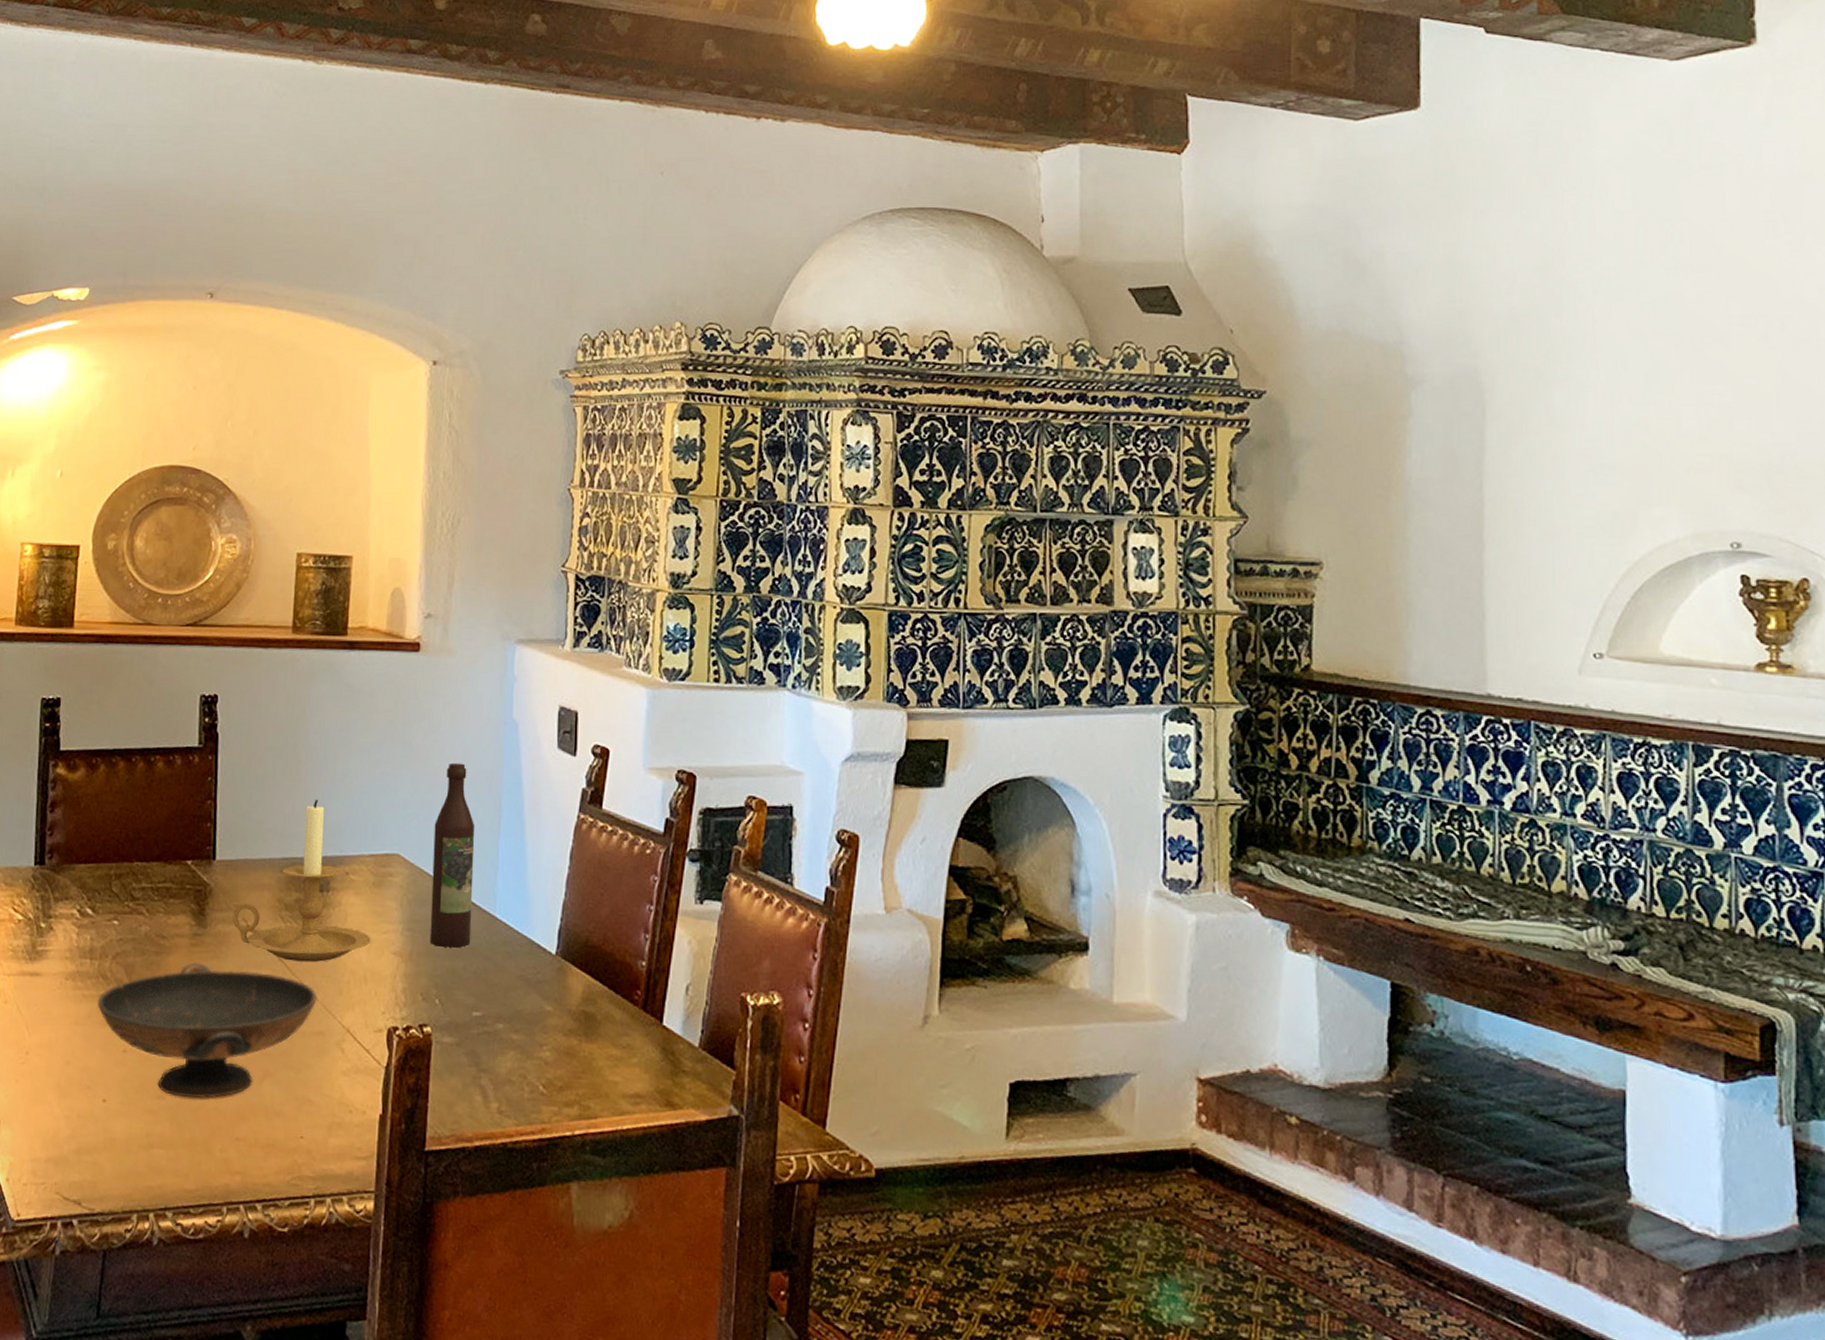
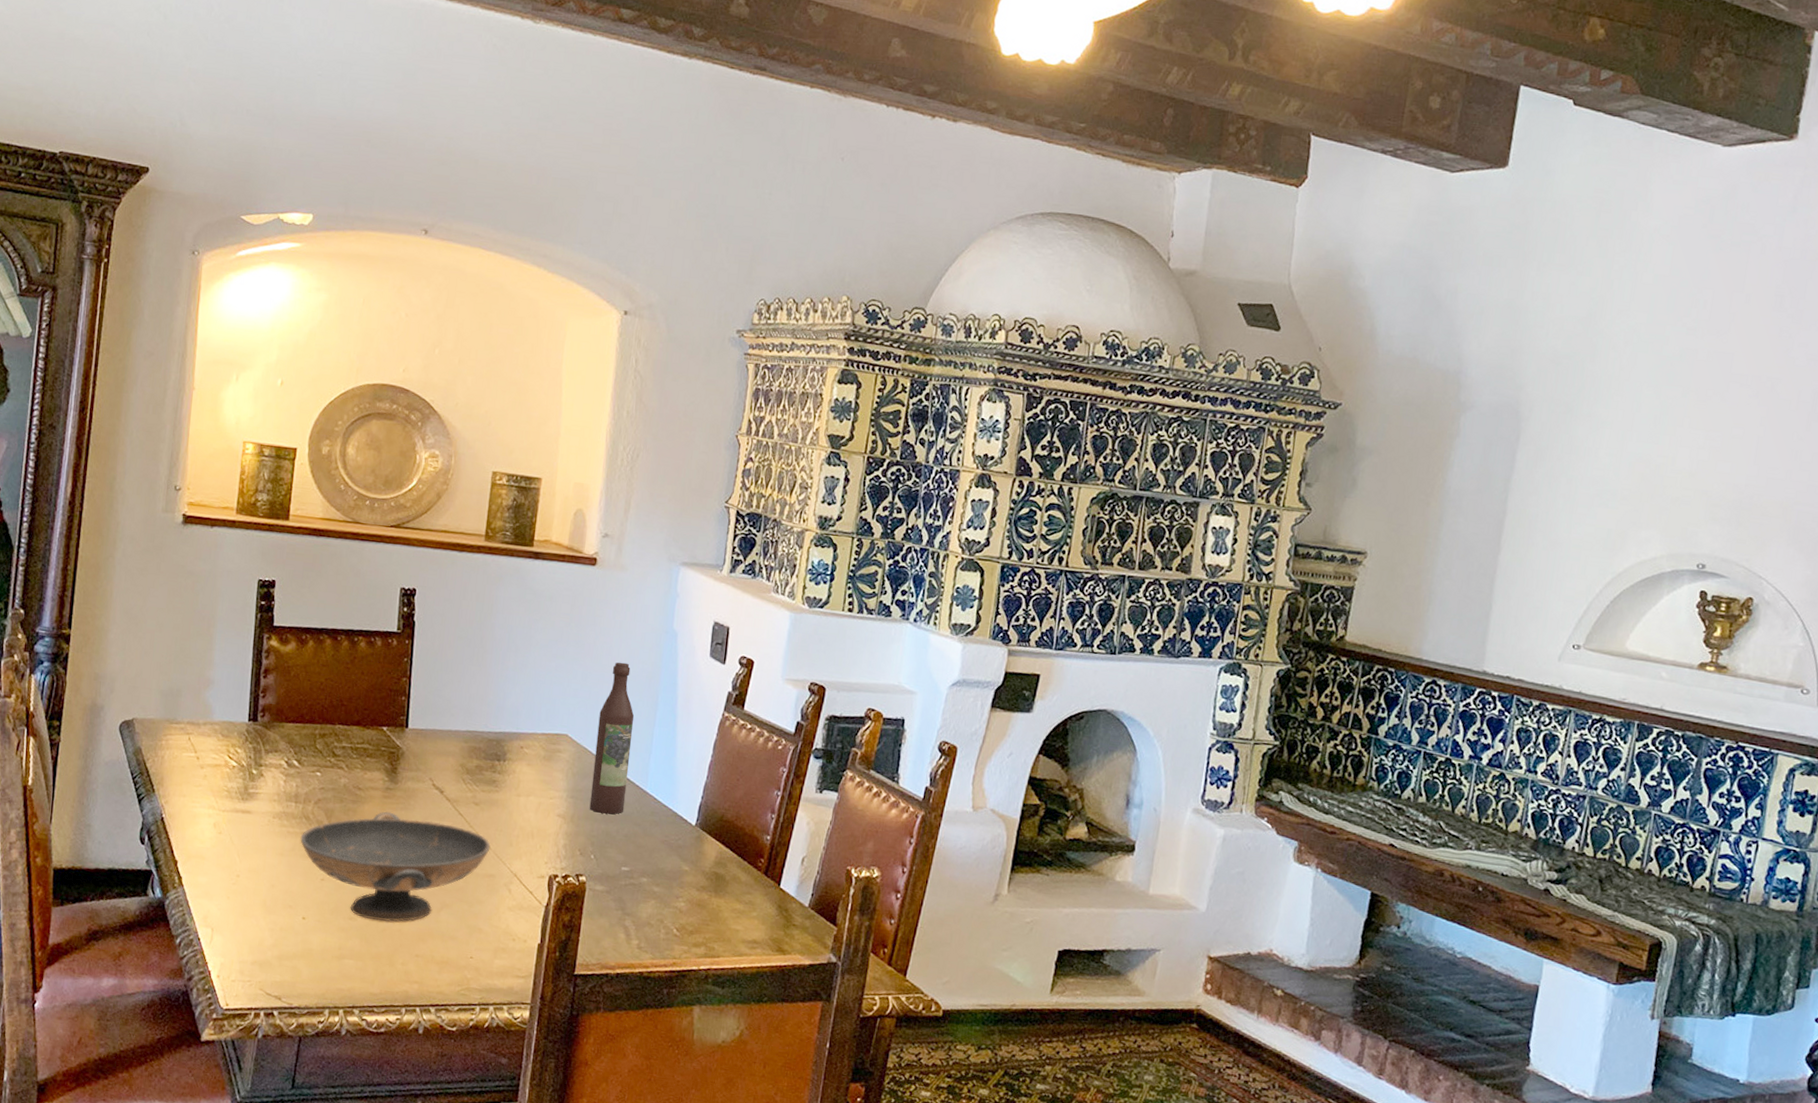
candle holder: present [230,800,371,963] -> none [419,684,540,818]

